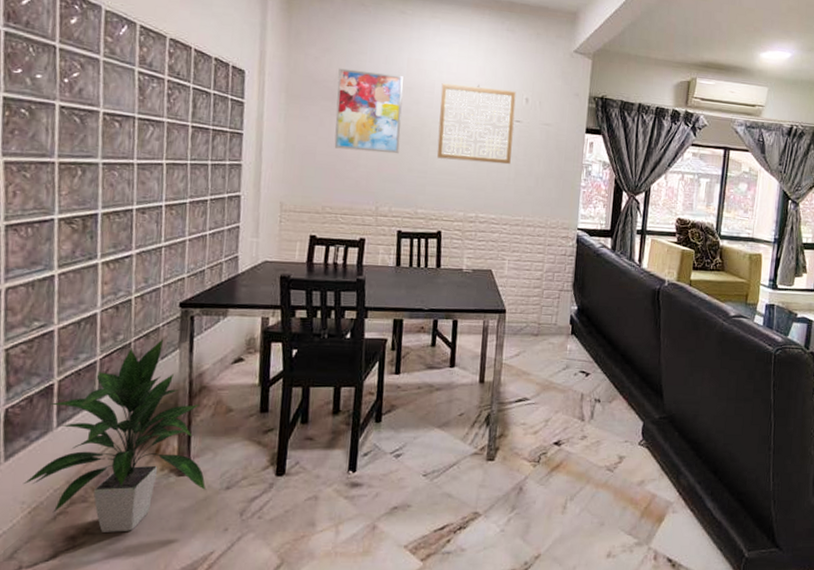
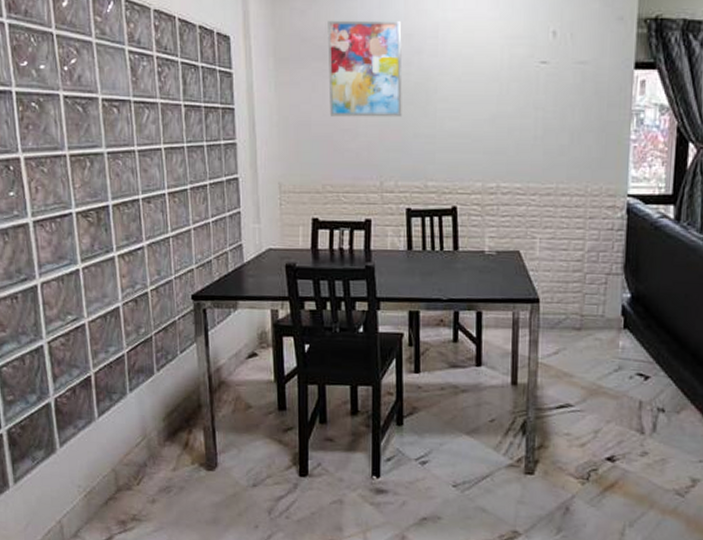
indoor plant: present [23,339,206,532] -> none [77,332,235,521]
wall art: present [437,83,516,165] -> none [446,21,540,119]

